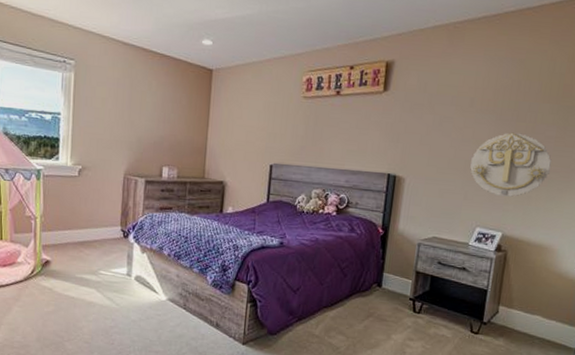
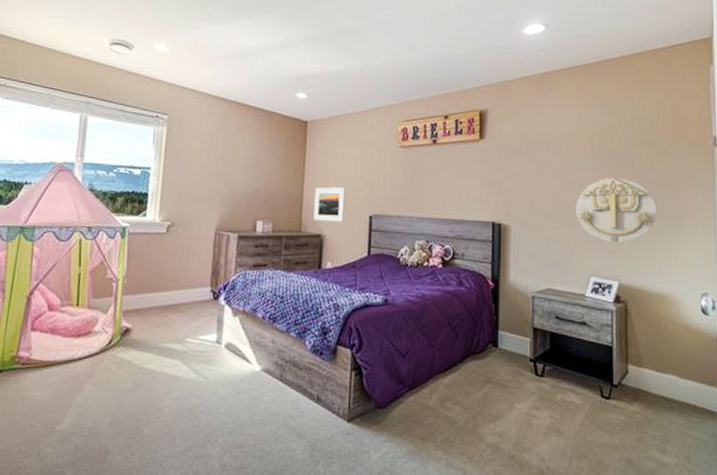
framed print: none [216,136,248,170] -> present [313,187,346,222]

